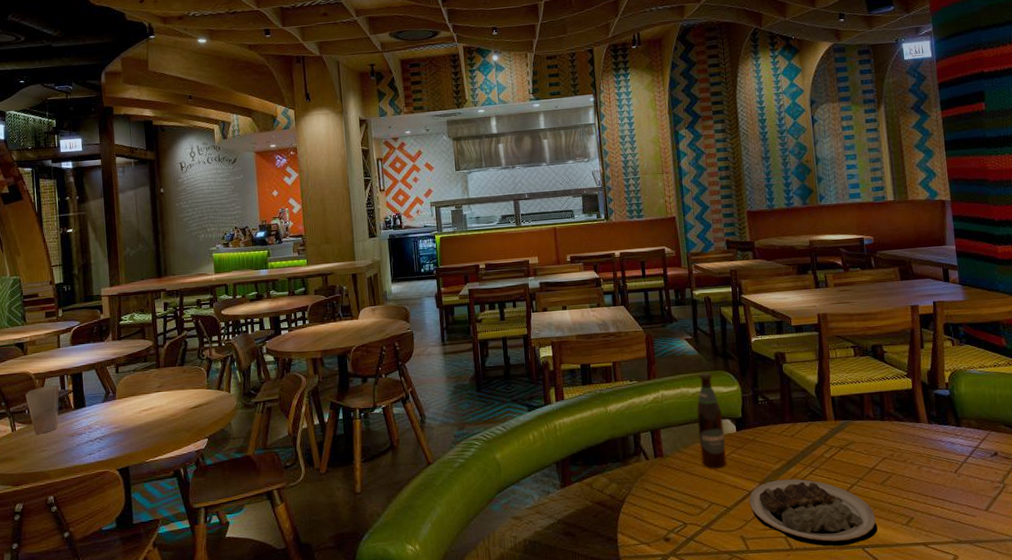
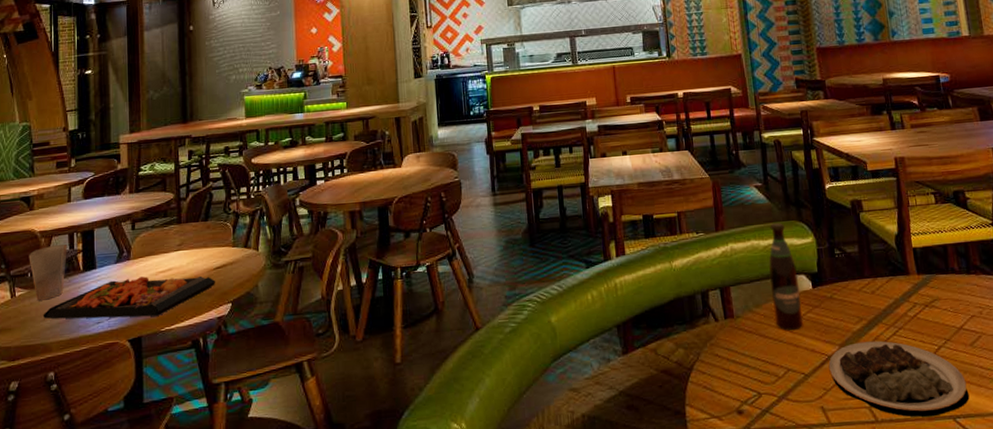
food platter: none [40,414,193,451] -> present [42,275,215,319]

